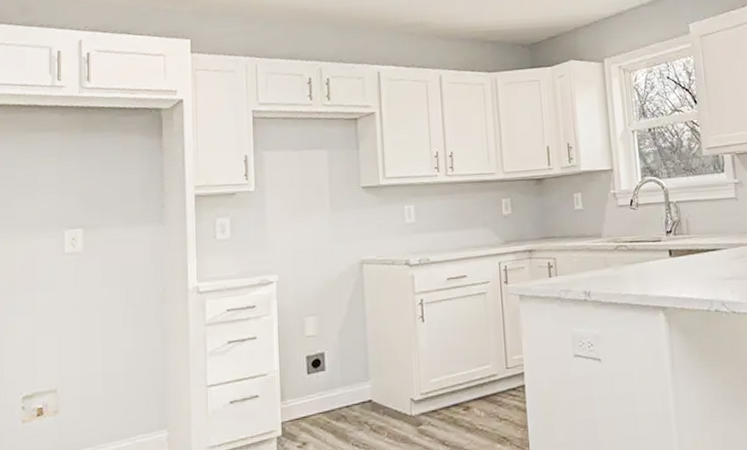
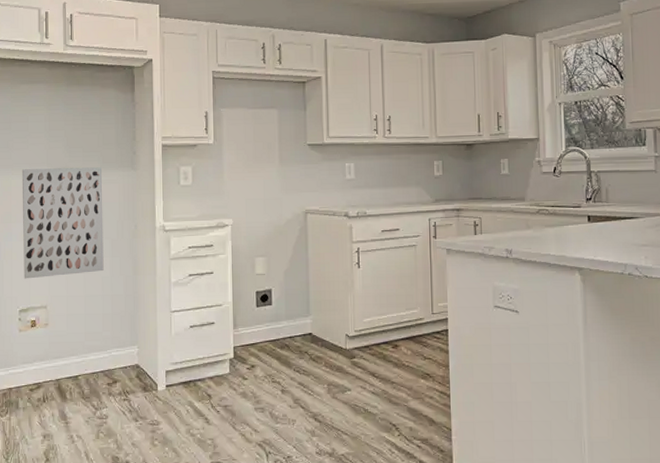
wall art: none [27,223,126,359] -> present [21,167,104,279]

